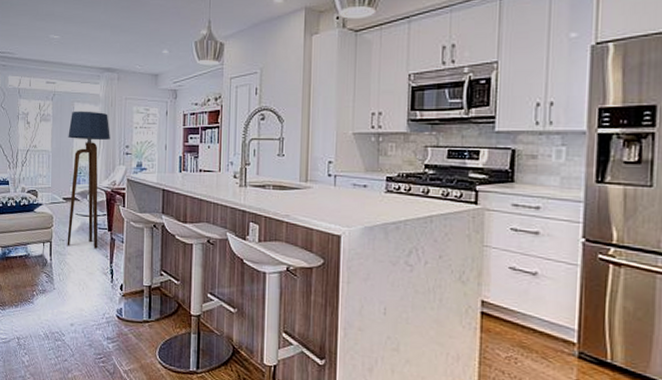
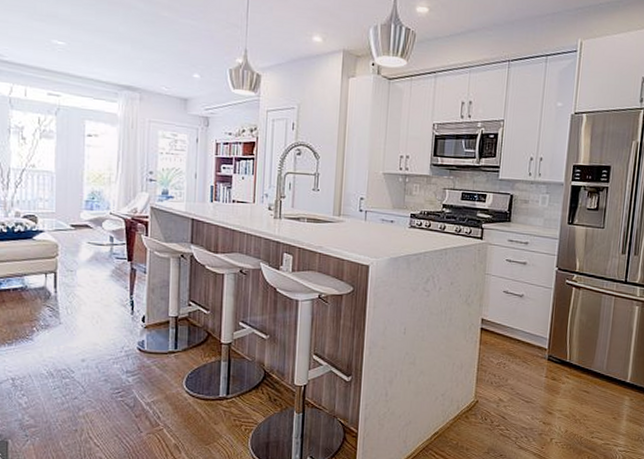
floor lamp: present [67,111,110,249] -> none [76,129,131,279]

